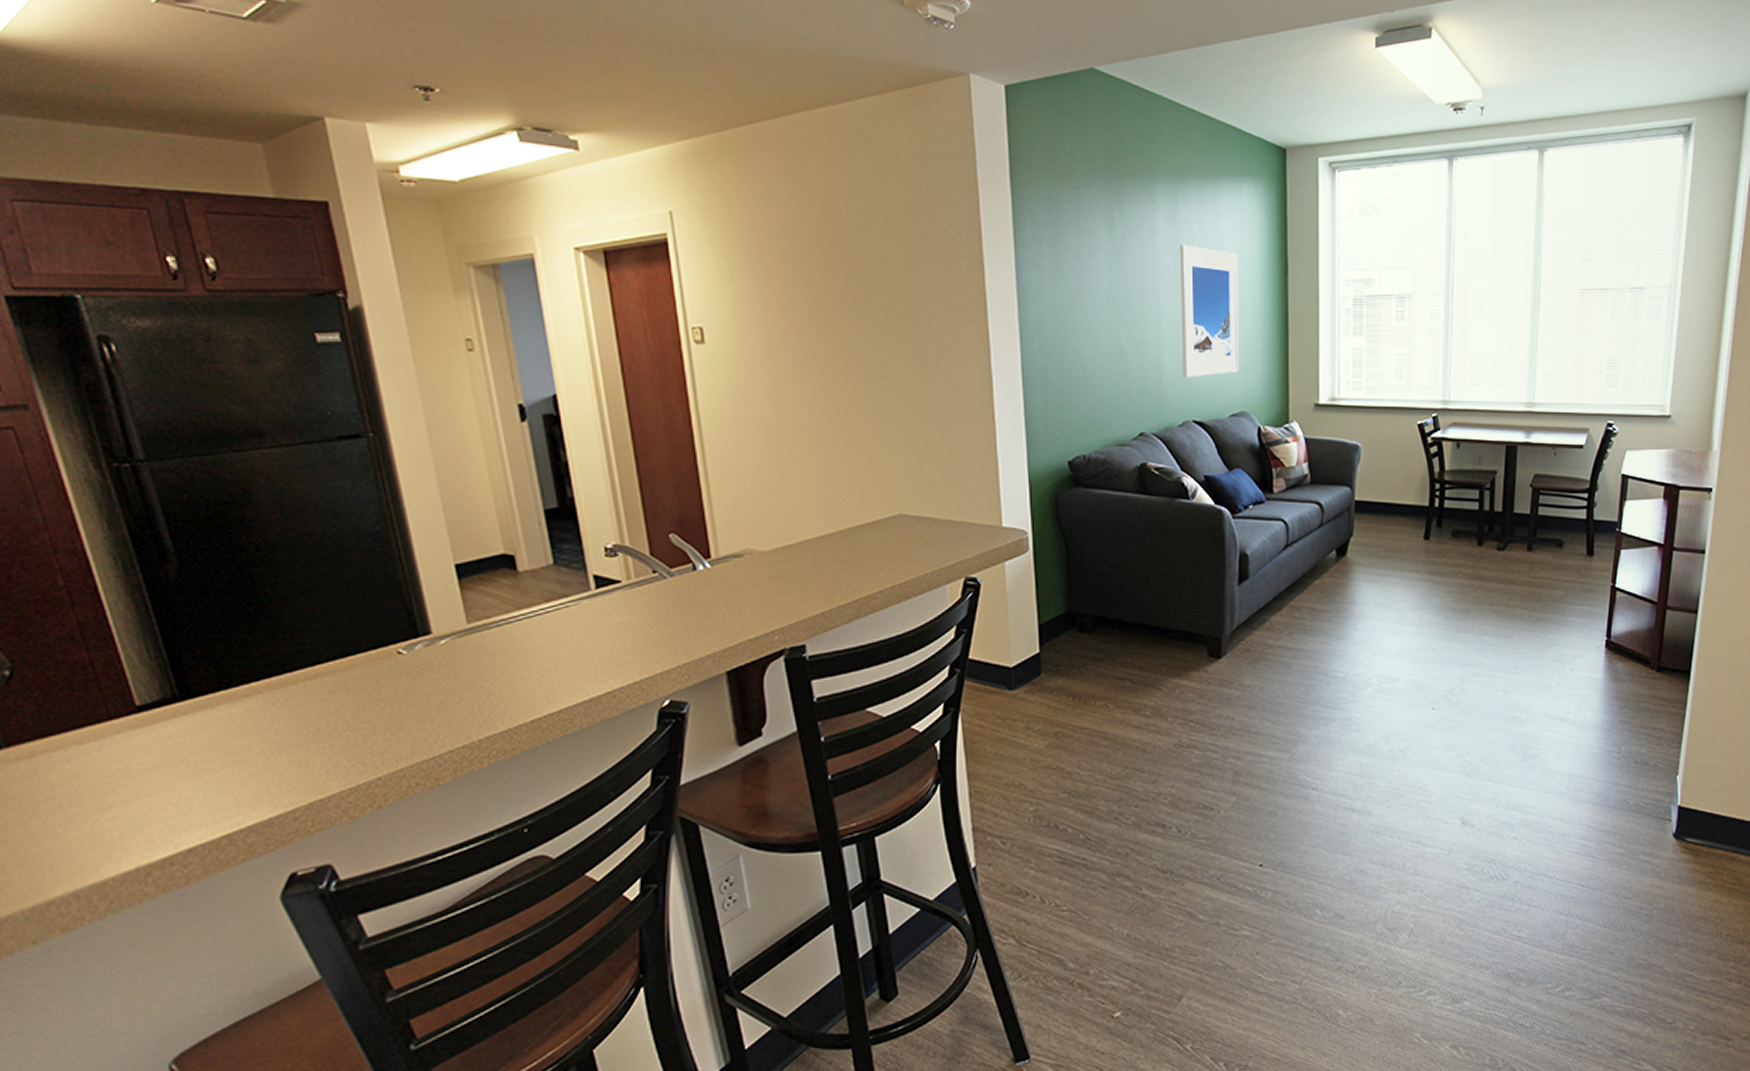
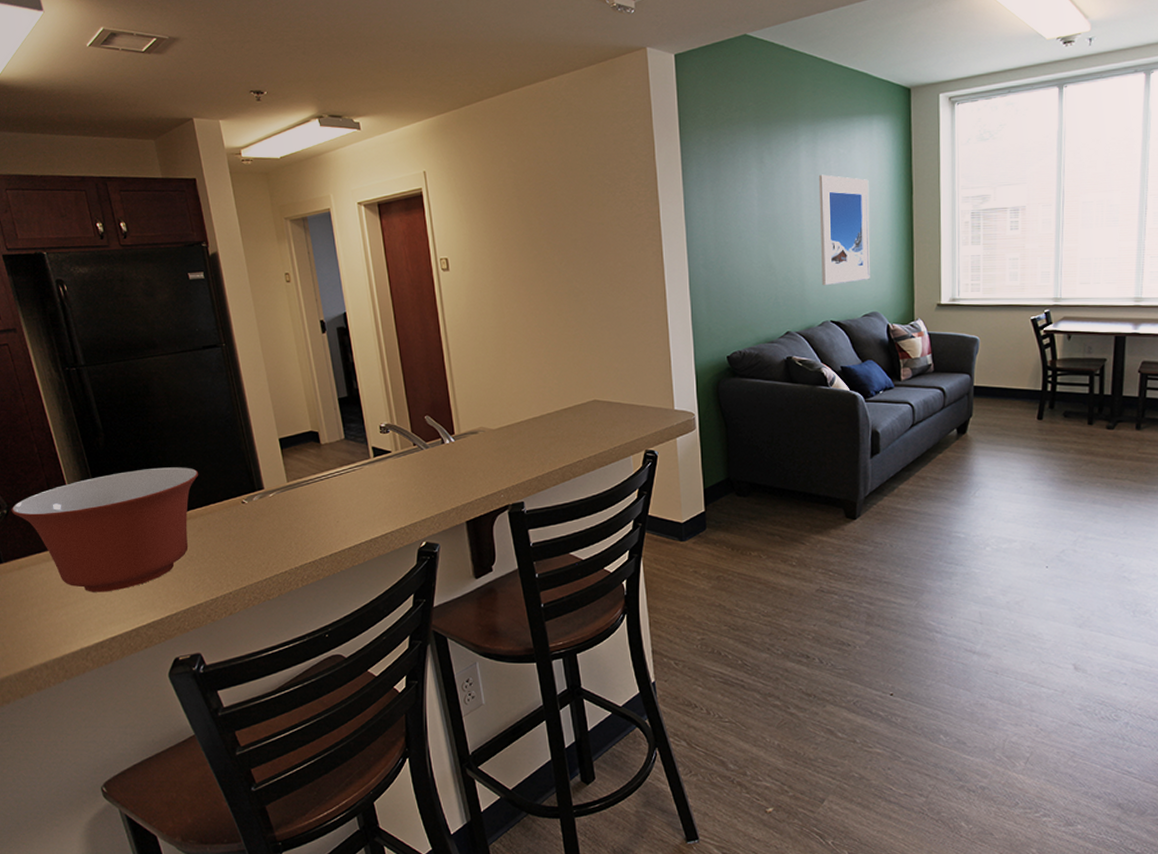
mixing bowl: none [17,605,331,786] -> present [11,467,199,592]

